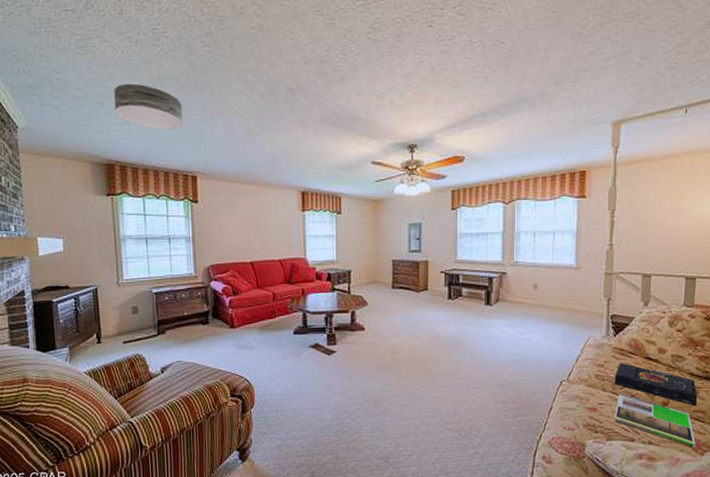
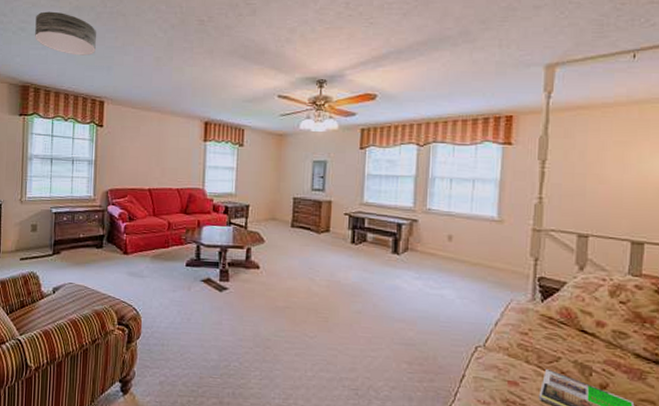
book: present [614,363,698,407] -> none [540,333,645,395]

